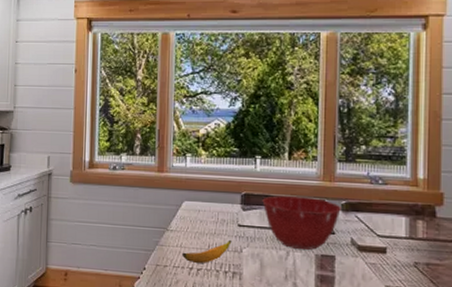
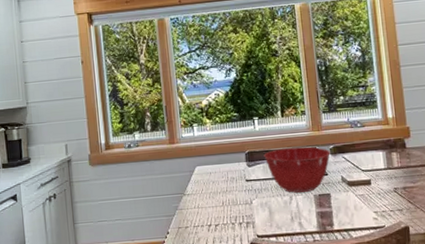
banana: present [183,241,232,263] -> none [200,195,242,220]

